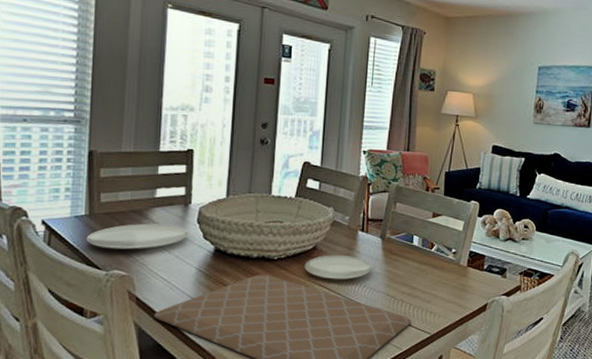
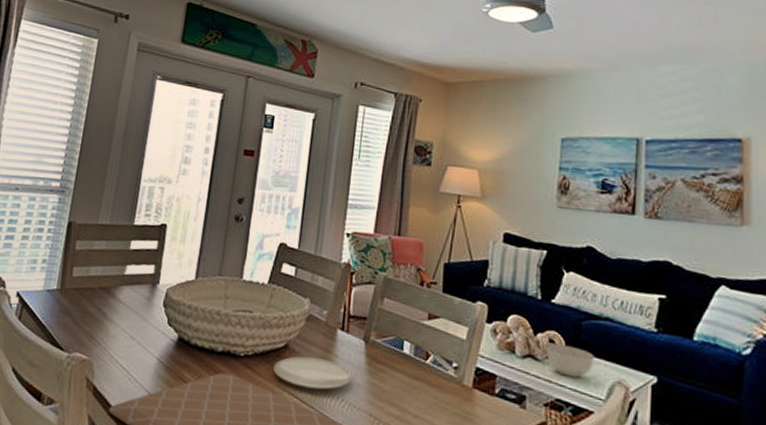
plate: present [86,223,189,250] -> none [54,302,153,332]
bowl: none [522,228,556,252] -> present [546,343,595,378]

